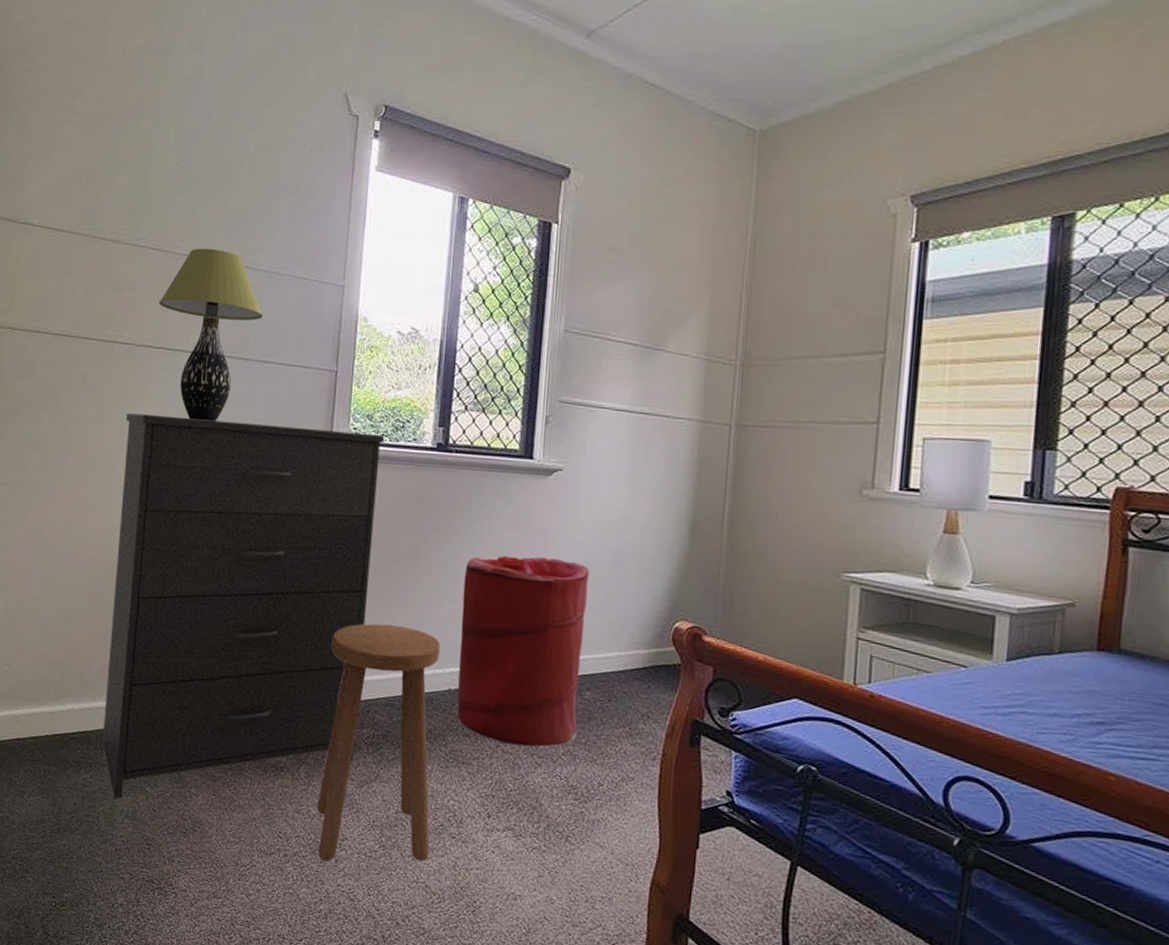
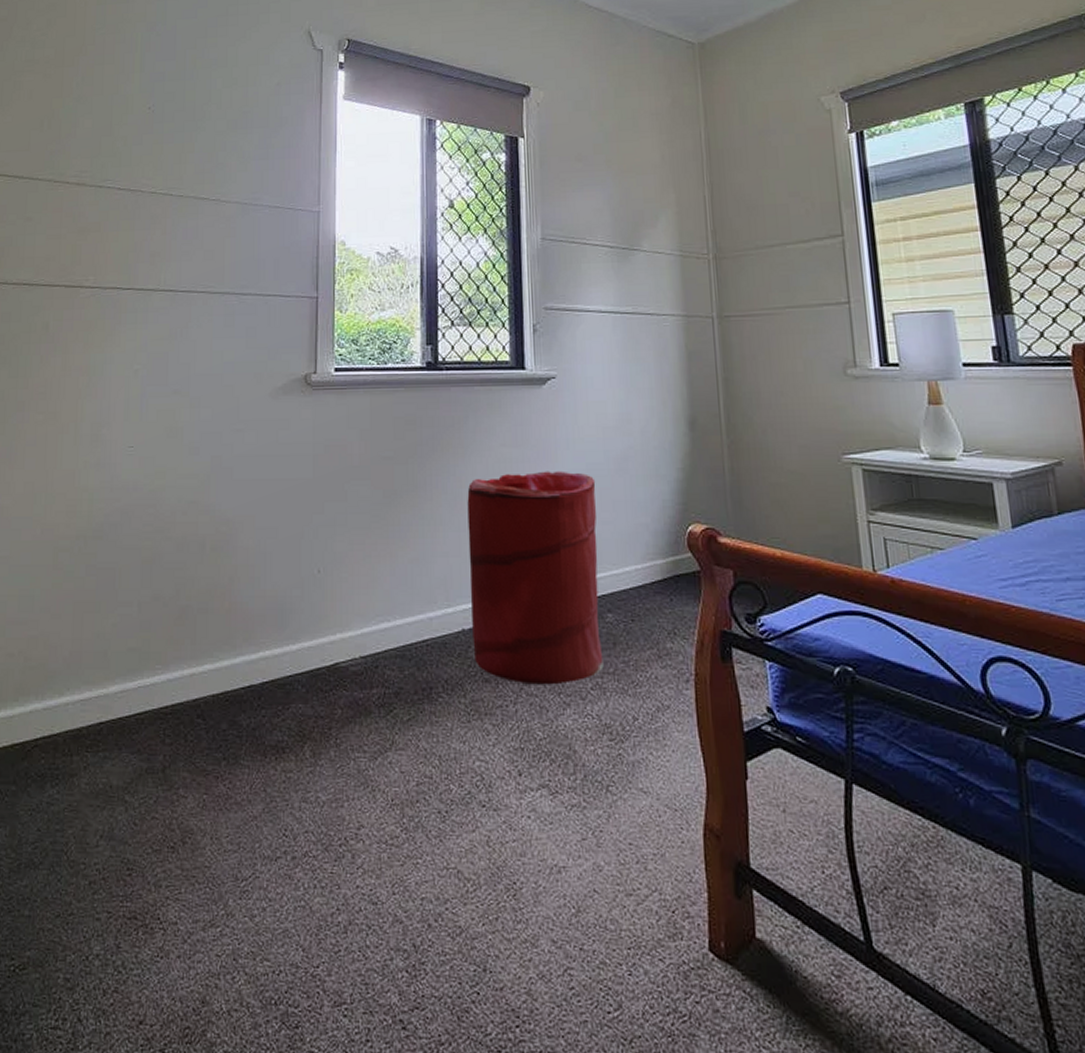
dresser: present [102,413,385,799] -> none [72,358,372,817]
table lamp: present [158,248,263,422] -> none [126,184,237,362]
stool: present [317,623,440,862] -> none [327,564,458,859]

